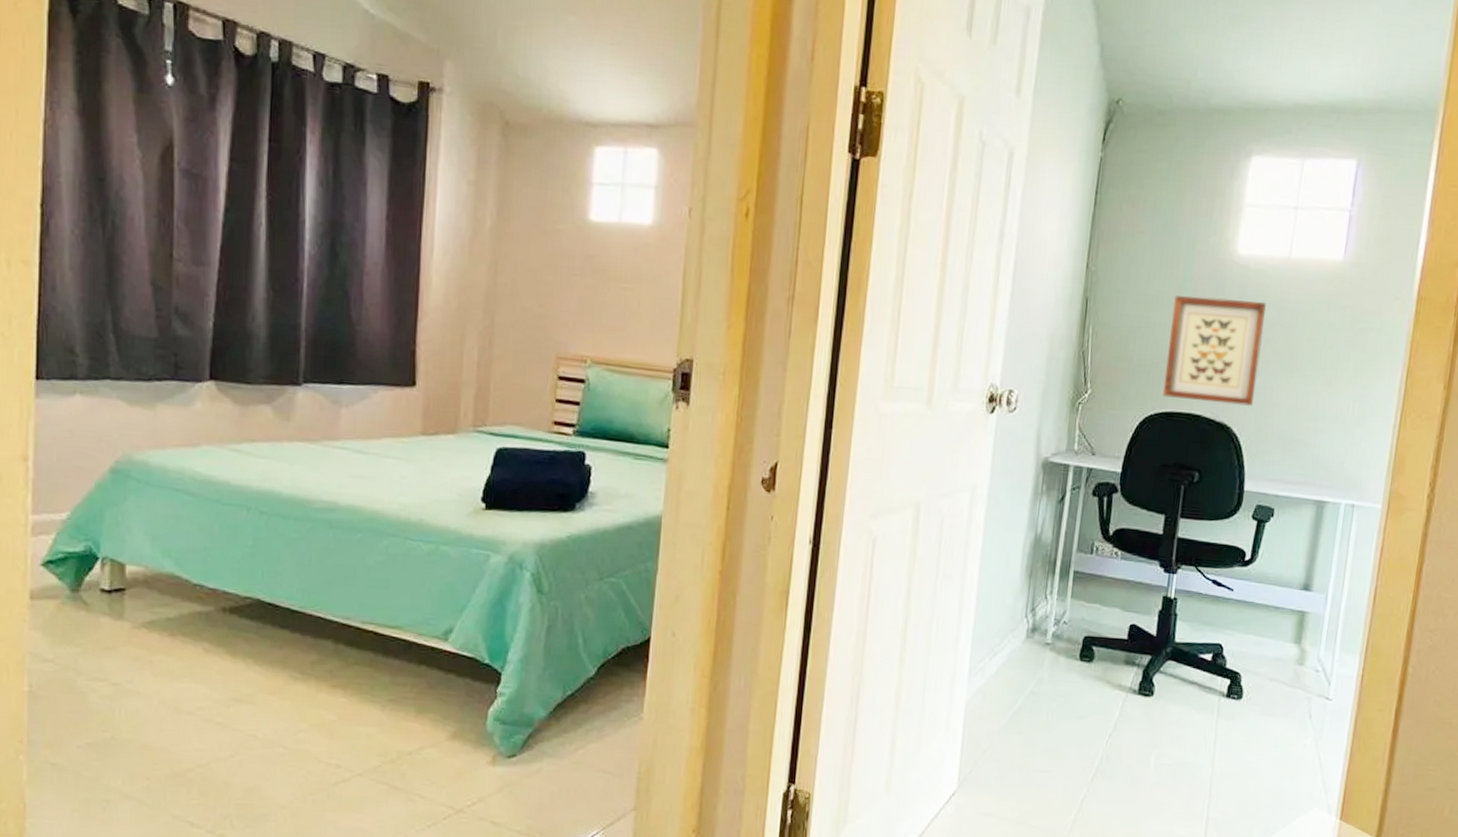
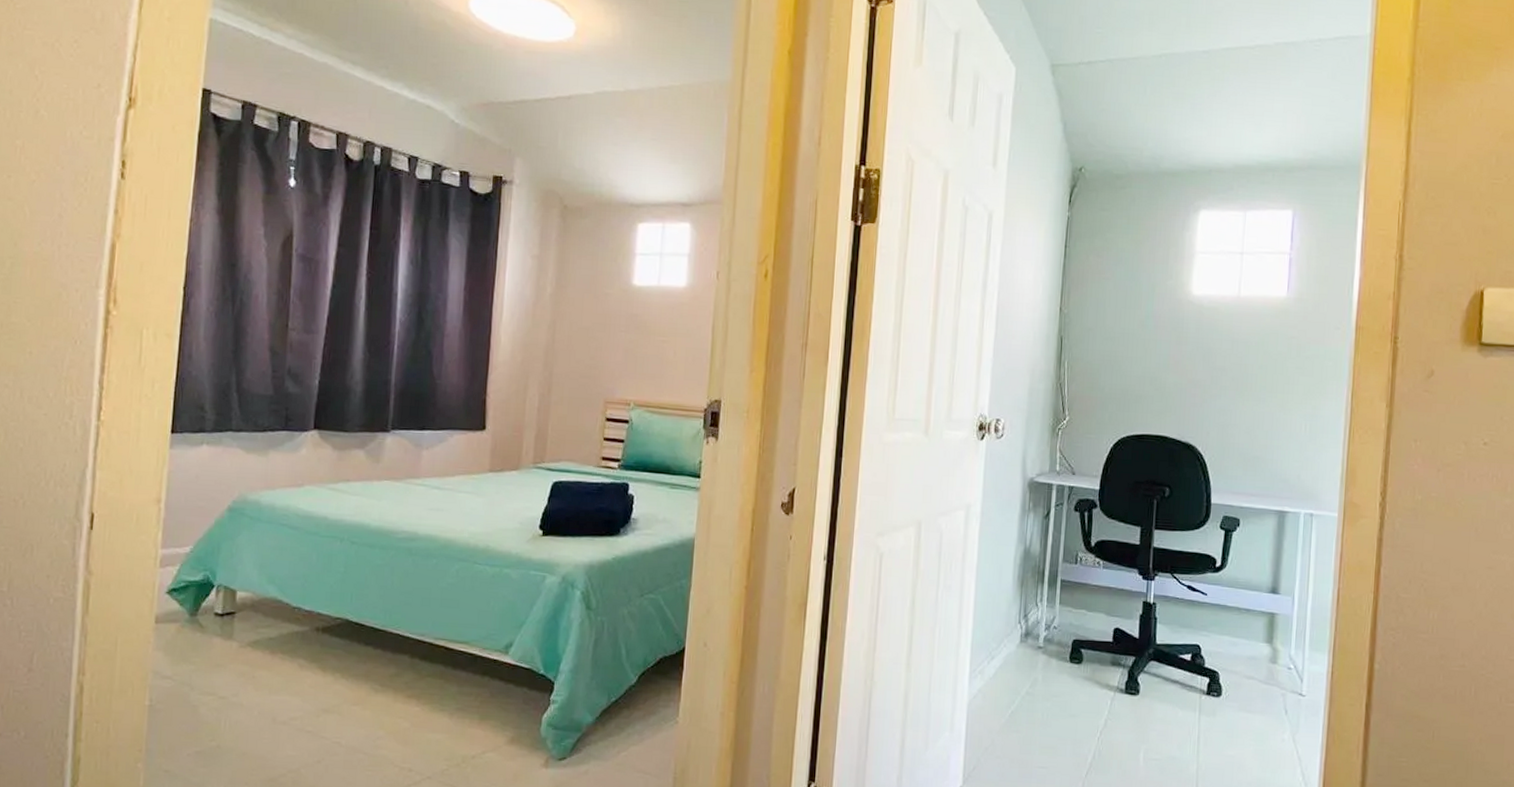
wall art: present [1162,295,1266,407] -> none [1132,332,1220,428]

